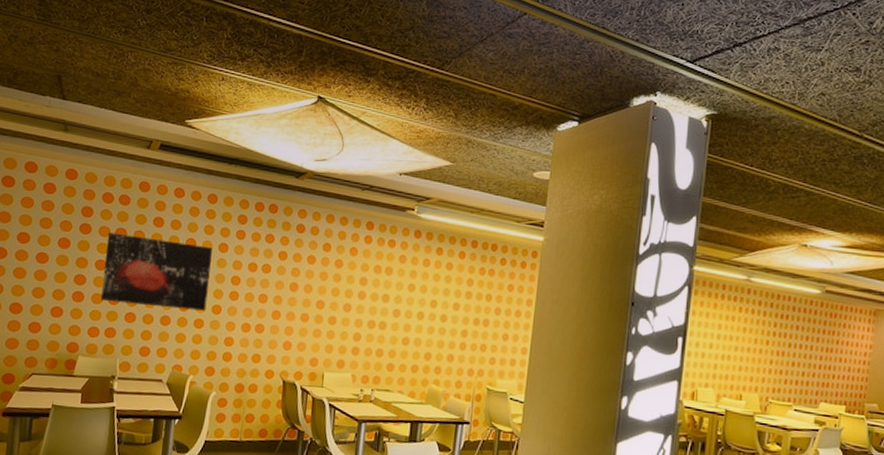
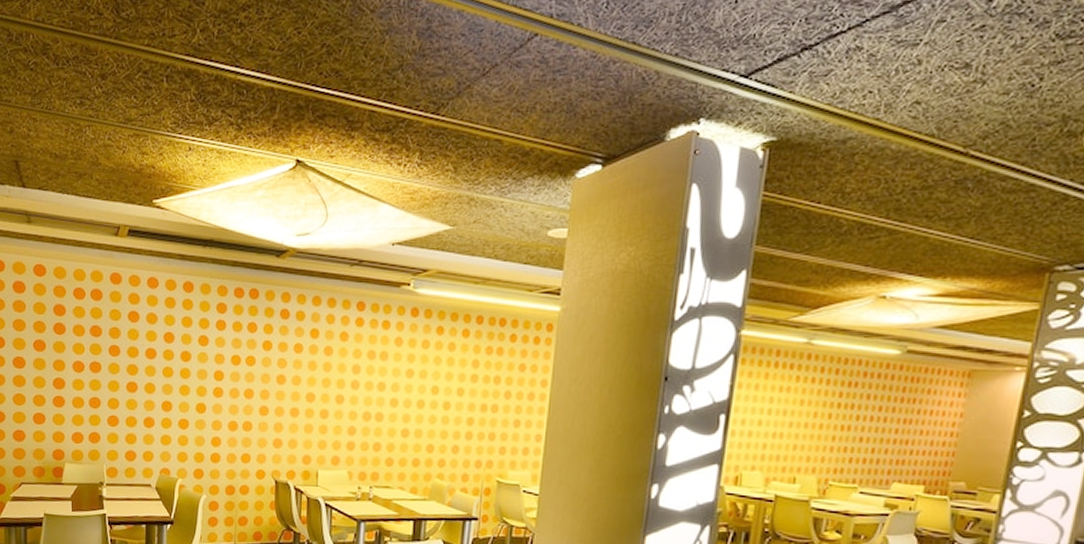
wall art: present [100,232,212,311] -> none [81,331,192,410]

